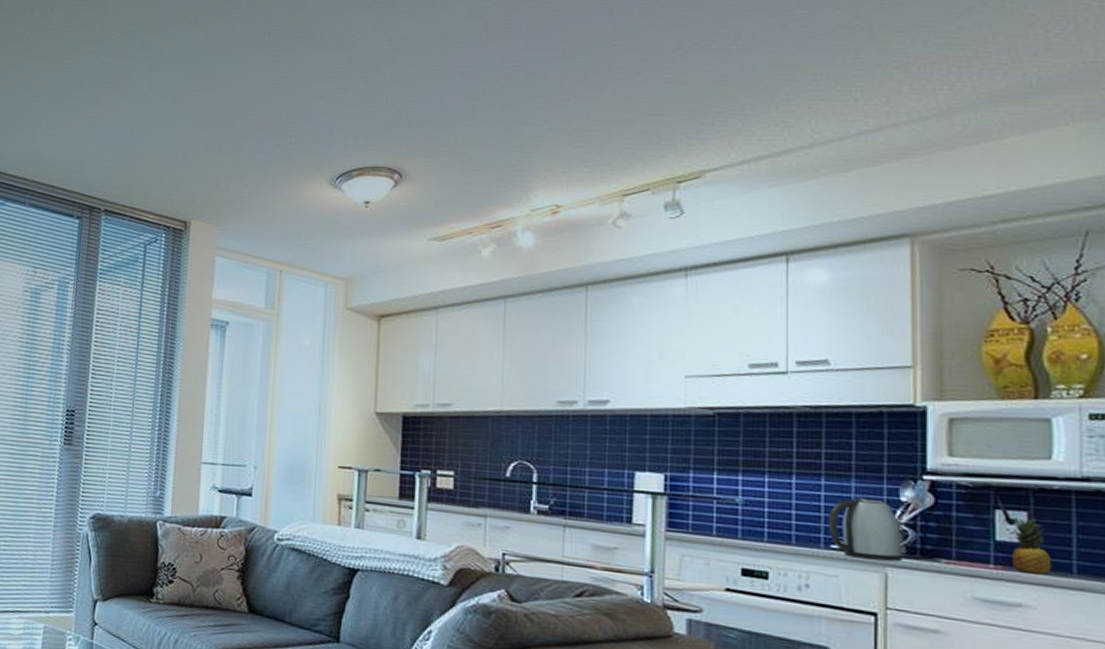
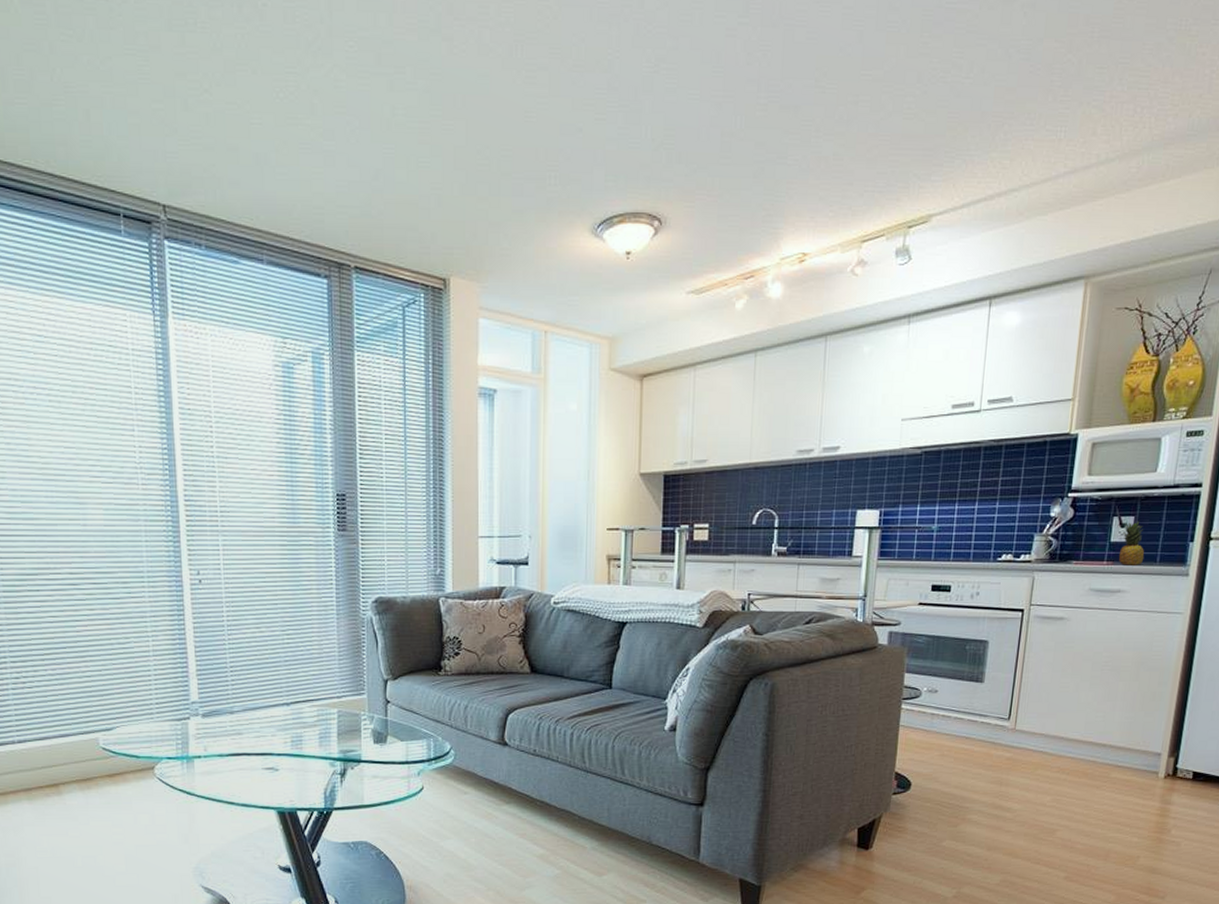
kettle: present [828,496,902,562] -> none [997,515,1048,568]

